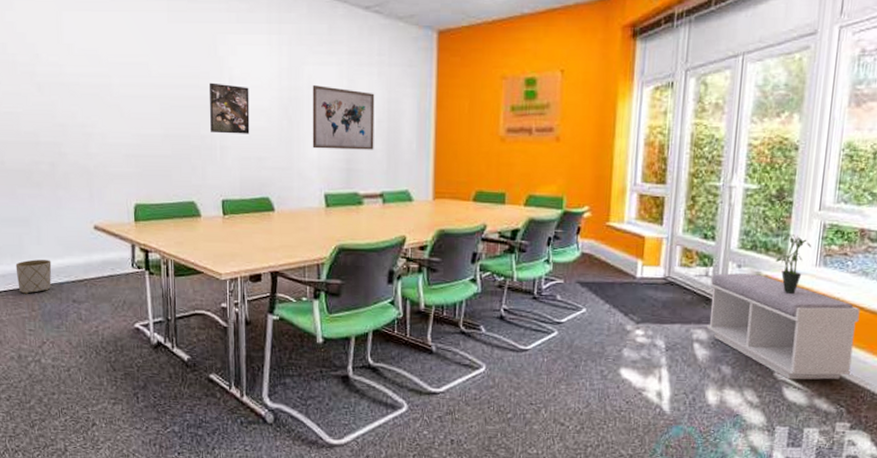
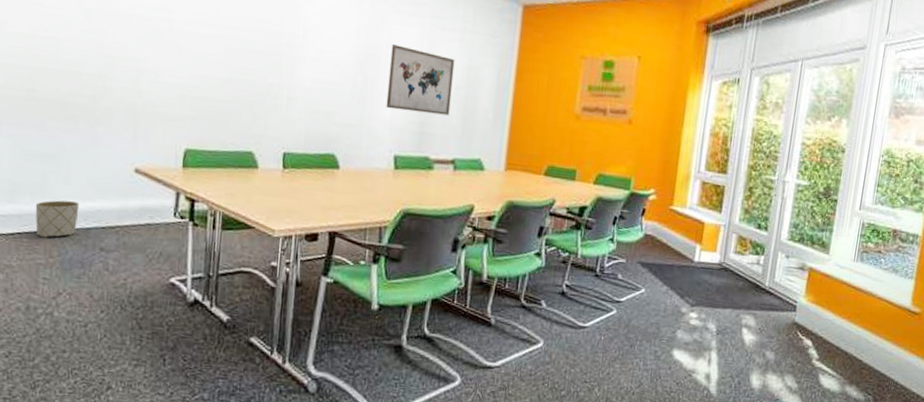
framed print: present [210,82,250,134] -> none [278,29,325,87]
bench: present [707,273,860,380] -> none [755,262,890,369]
potted plant: present [776,233,812,294] -> none [820,229,852,286]

